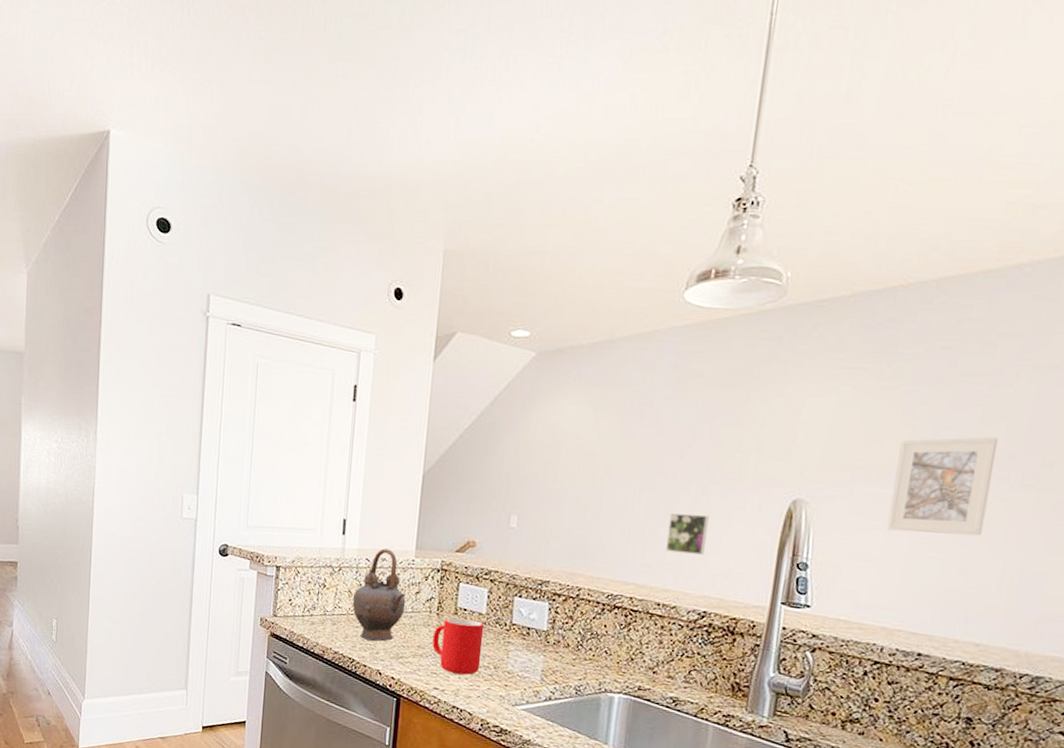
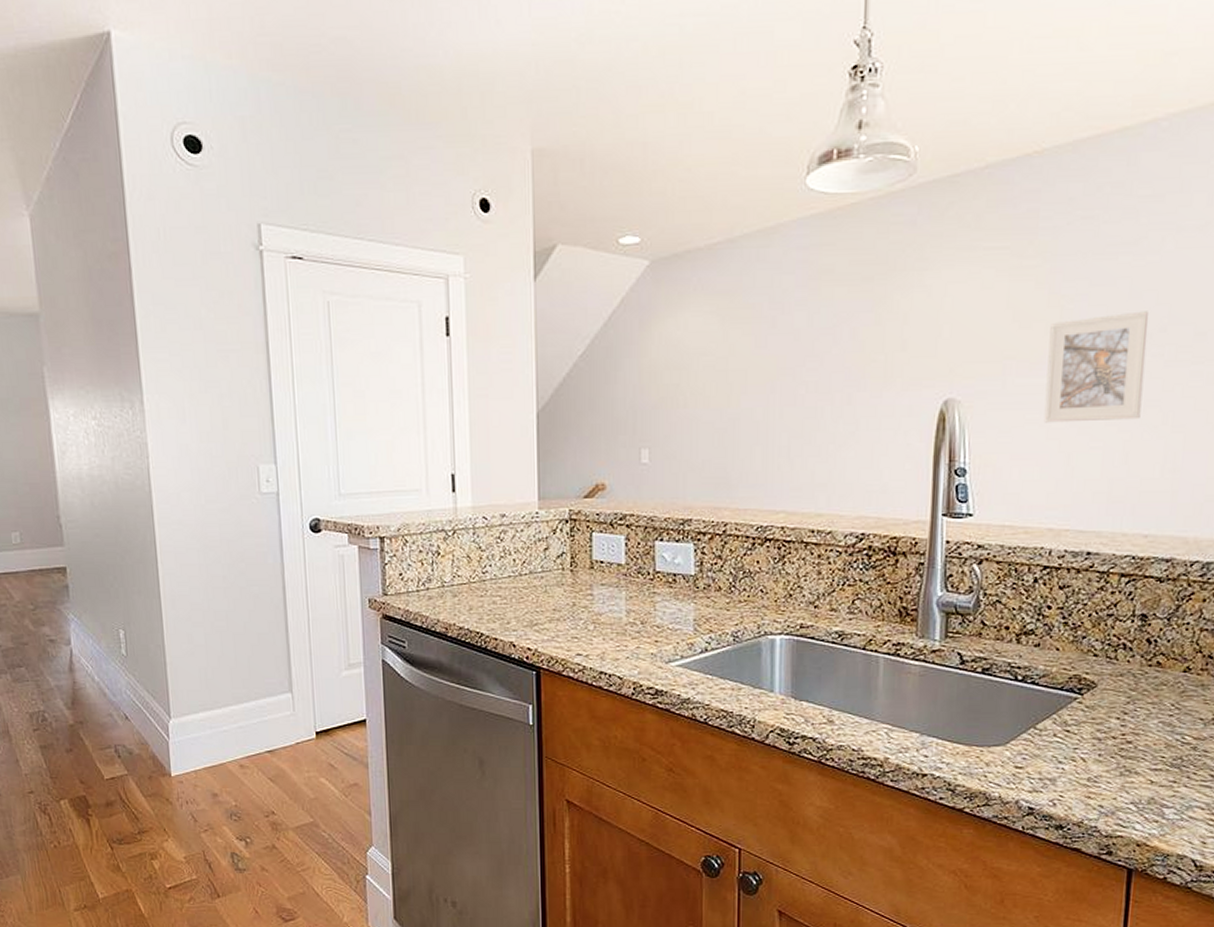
teapot: present [352,548,406,642] -> none [472,503,534,609]
cup: present [432,618,485,675] -> none [569,573,626,635]
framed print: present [665,513,709,555] -> none [814,426,857,472]

